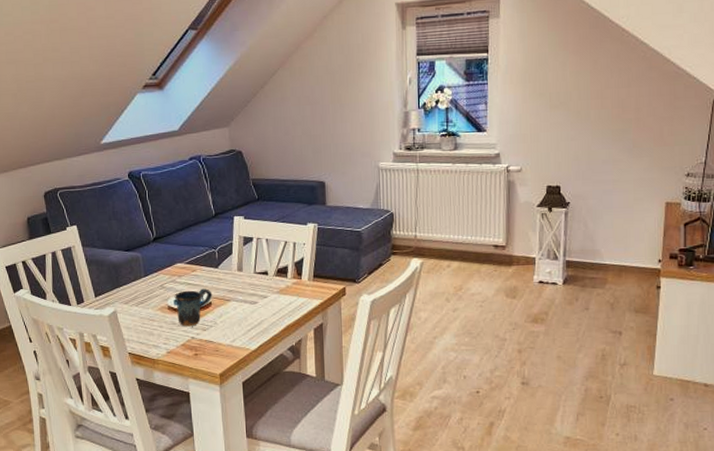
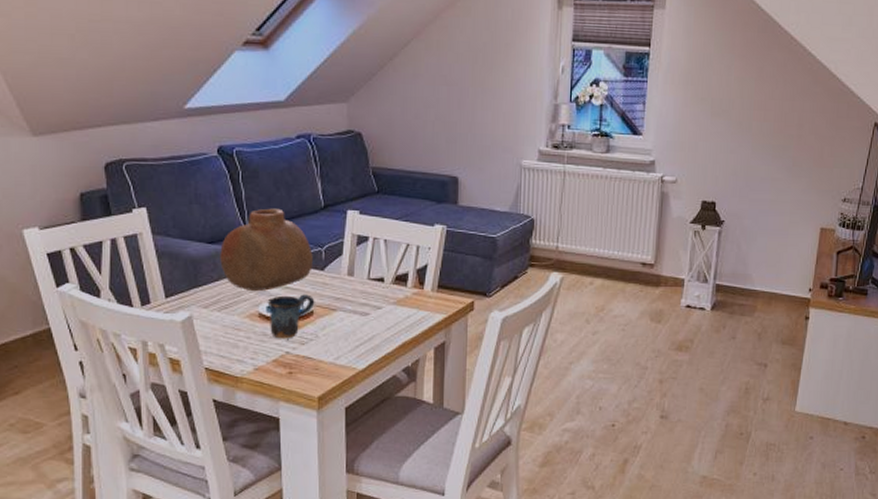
vase: none [135,219,209,288] -> present [220,208,313,291]

